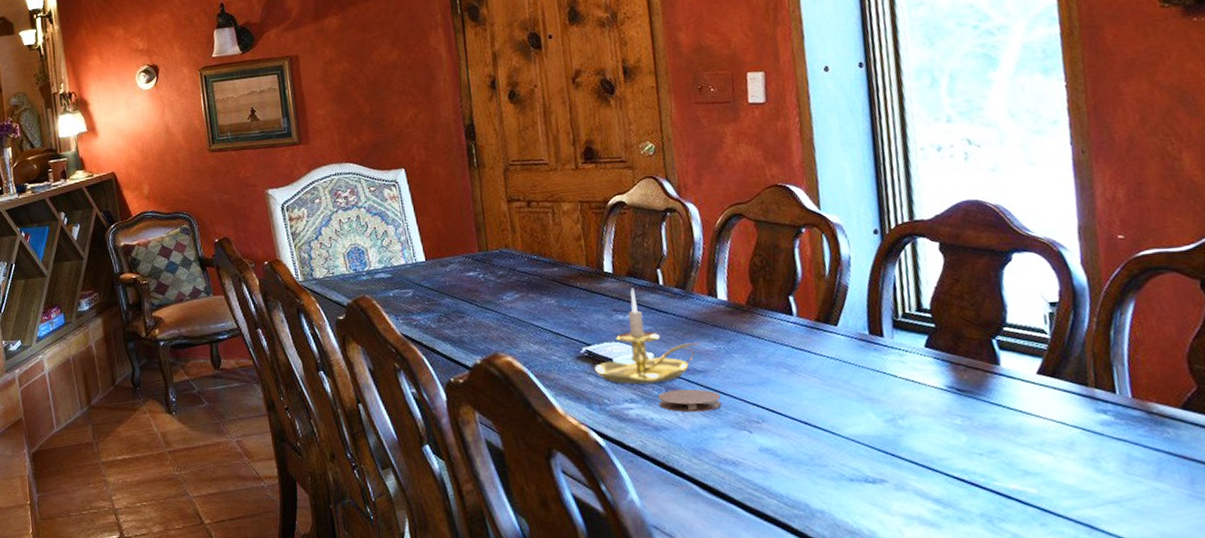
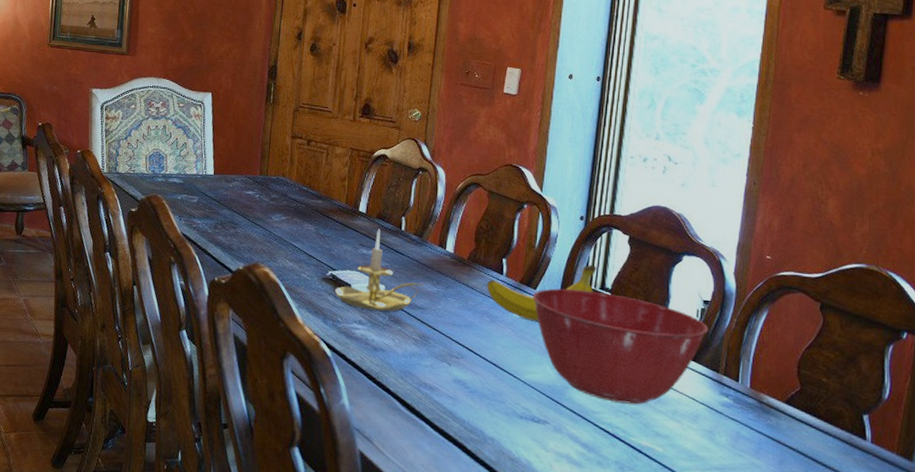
coaster: present [657,389,722,413] -> none [381,319,432,342]
fruit: none [775,284,909,363] -> present [486,264,597,321]
mixing bowl: none [834,314,1064,443] -> present [532,288,709,405]

